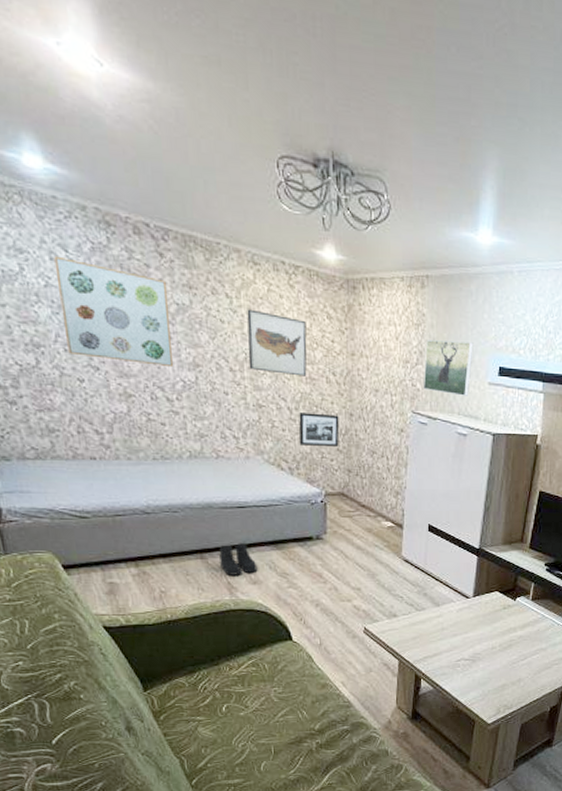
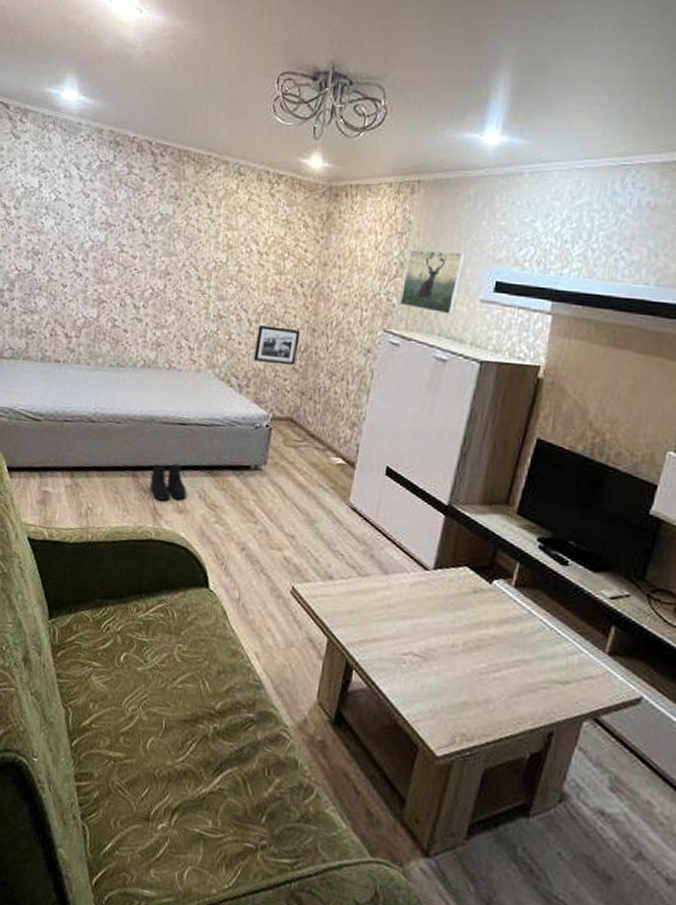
wall art: present [54,256,173,368] -> none [60,173,155,275]
wall art: present [247,309,307,377] -> none [216,218,281,287]

